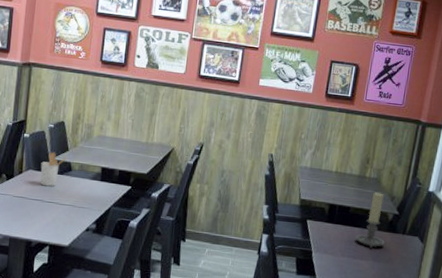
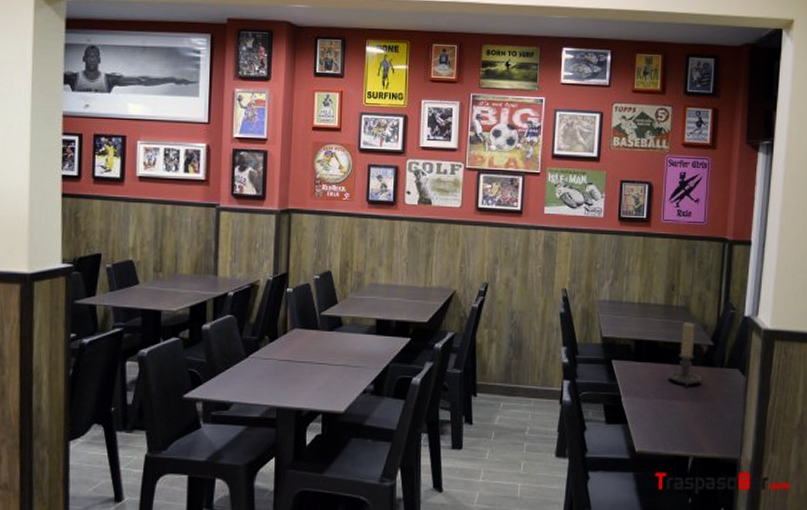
utensil holder: present [40,152,69,187] -> none [307,306,338,346]

